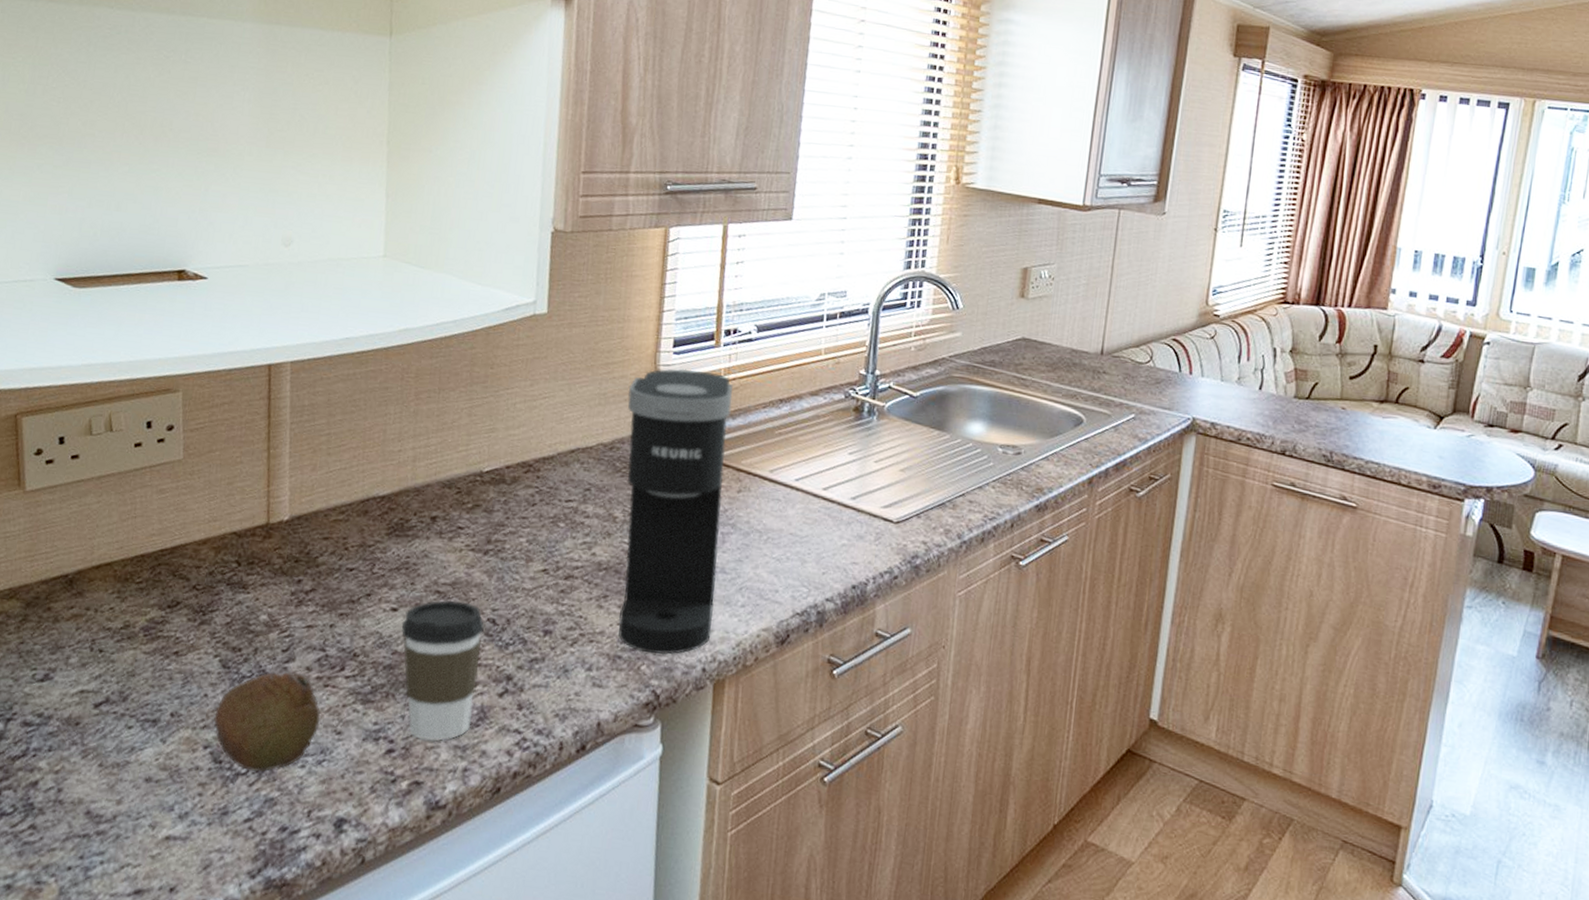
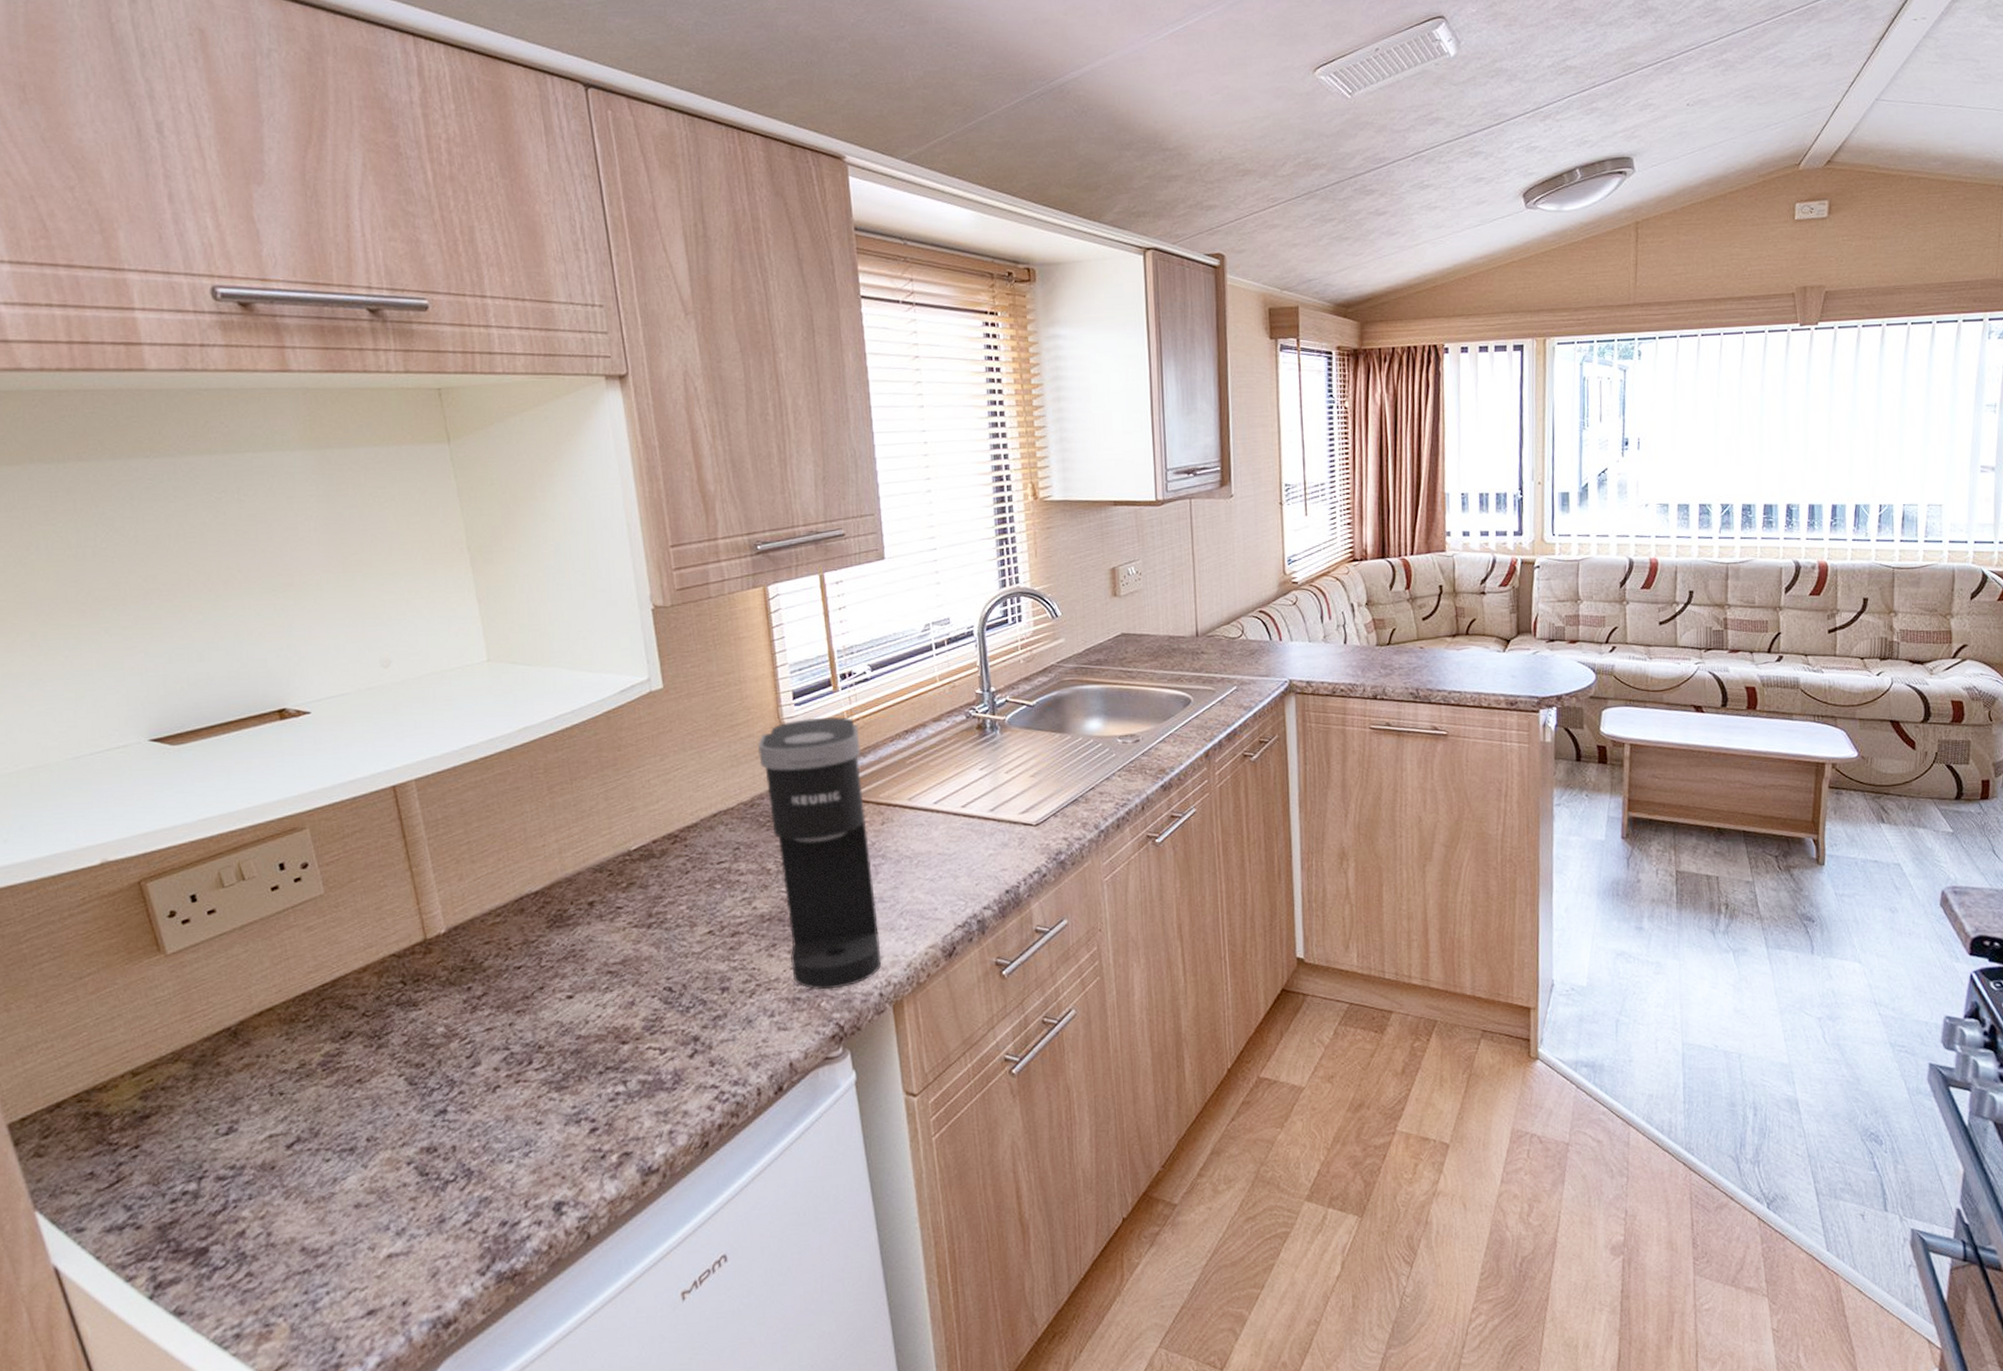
fruit: present [214,672,321,772] -> none [411,1075,519,1176]
coffee cup: present [401,599,484,741] -> none [580,976,668,1113]

